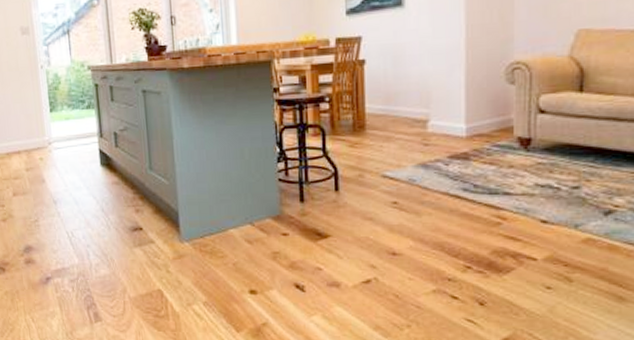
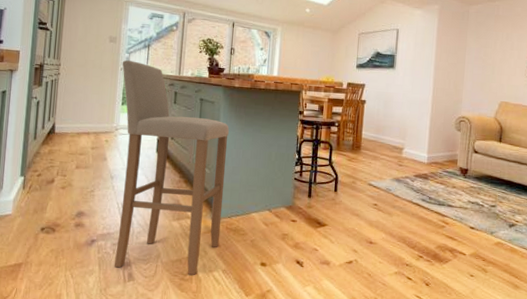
bar stool: none [40,54,195,310] -> present [113,60,229,275]

